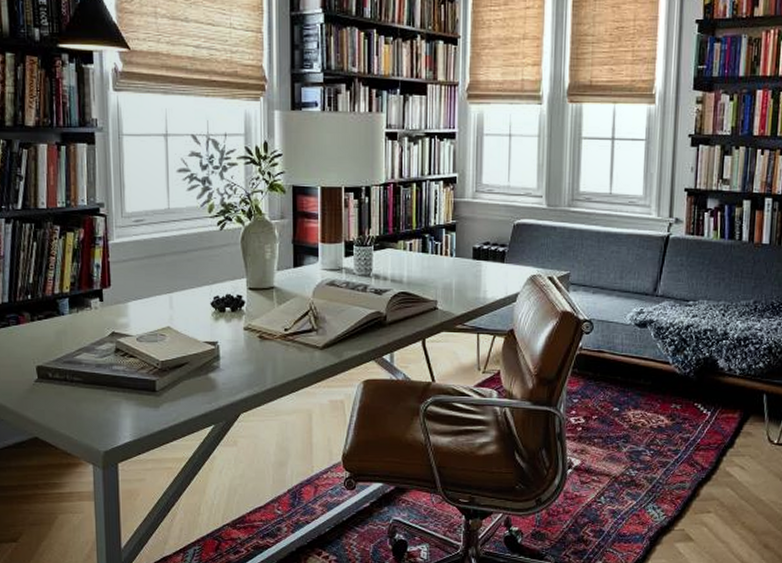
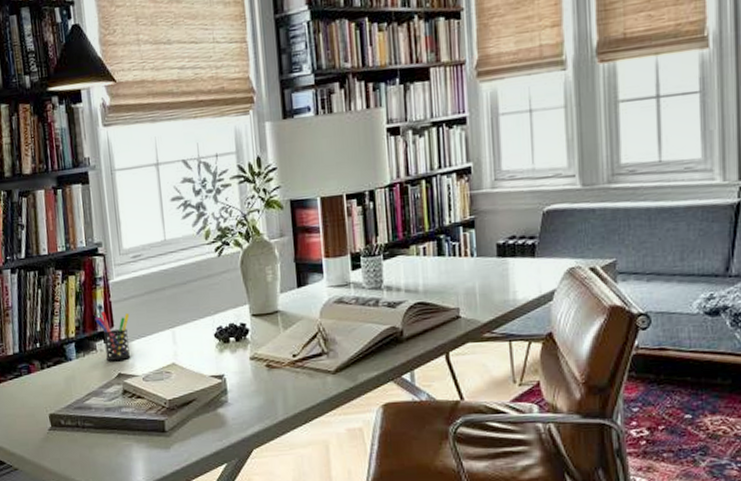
pen holder: none [91,271,128,319] -> present [95,311,131,361]

